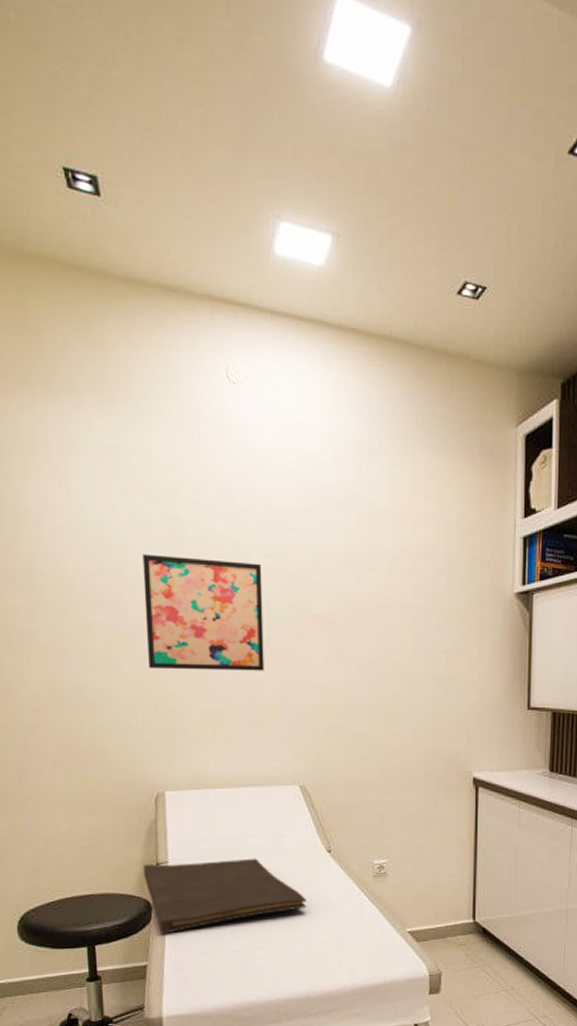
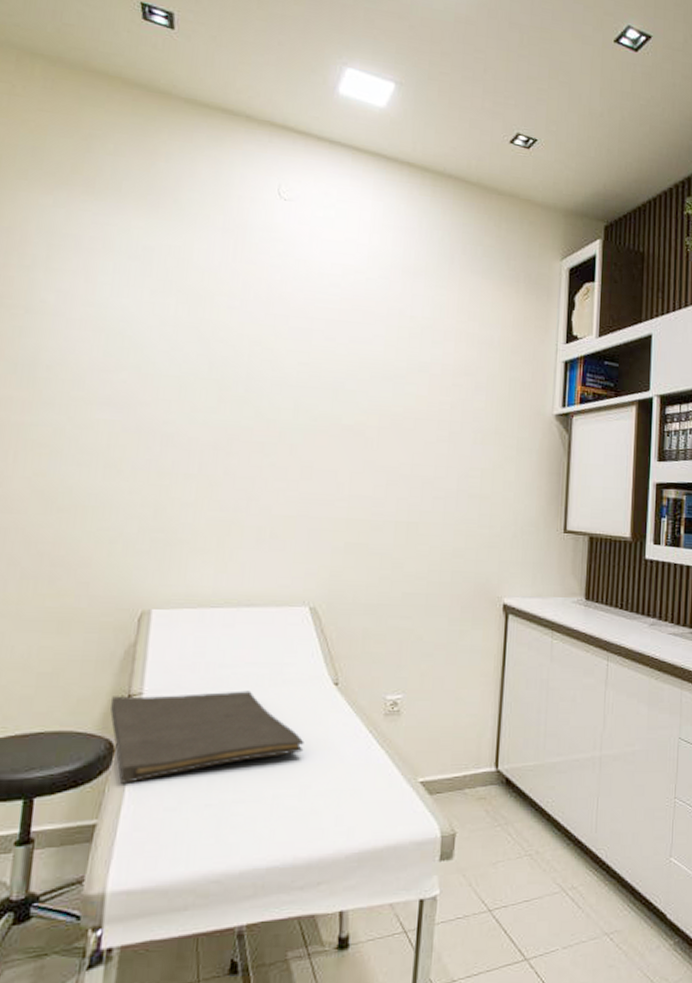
wall art: present [142,554,264,671] -> none [154,353,294,480]

